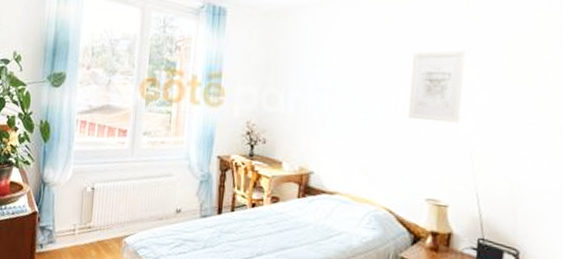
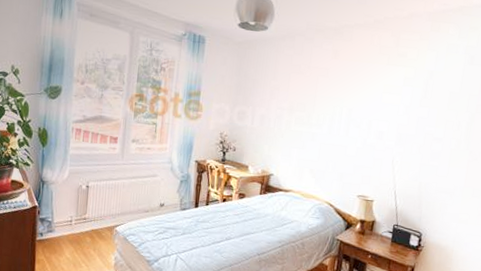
wall art: present [408,50,466,124] -> none [348,81,394,138]

